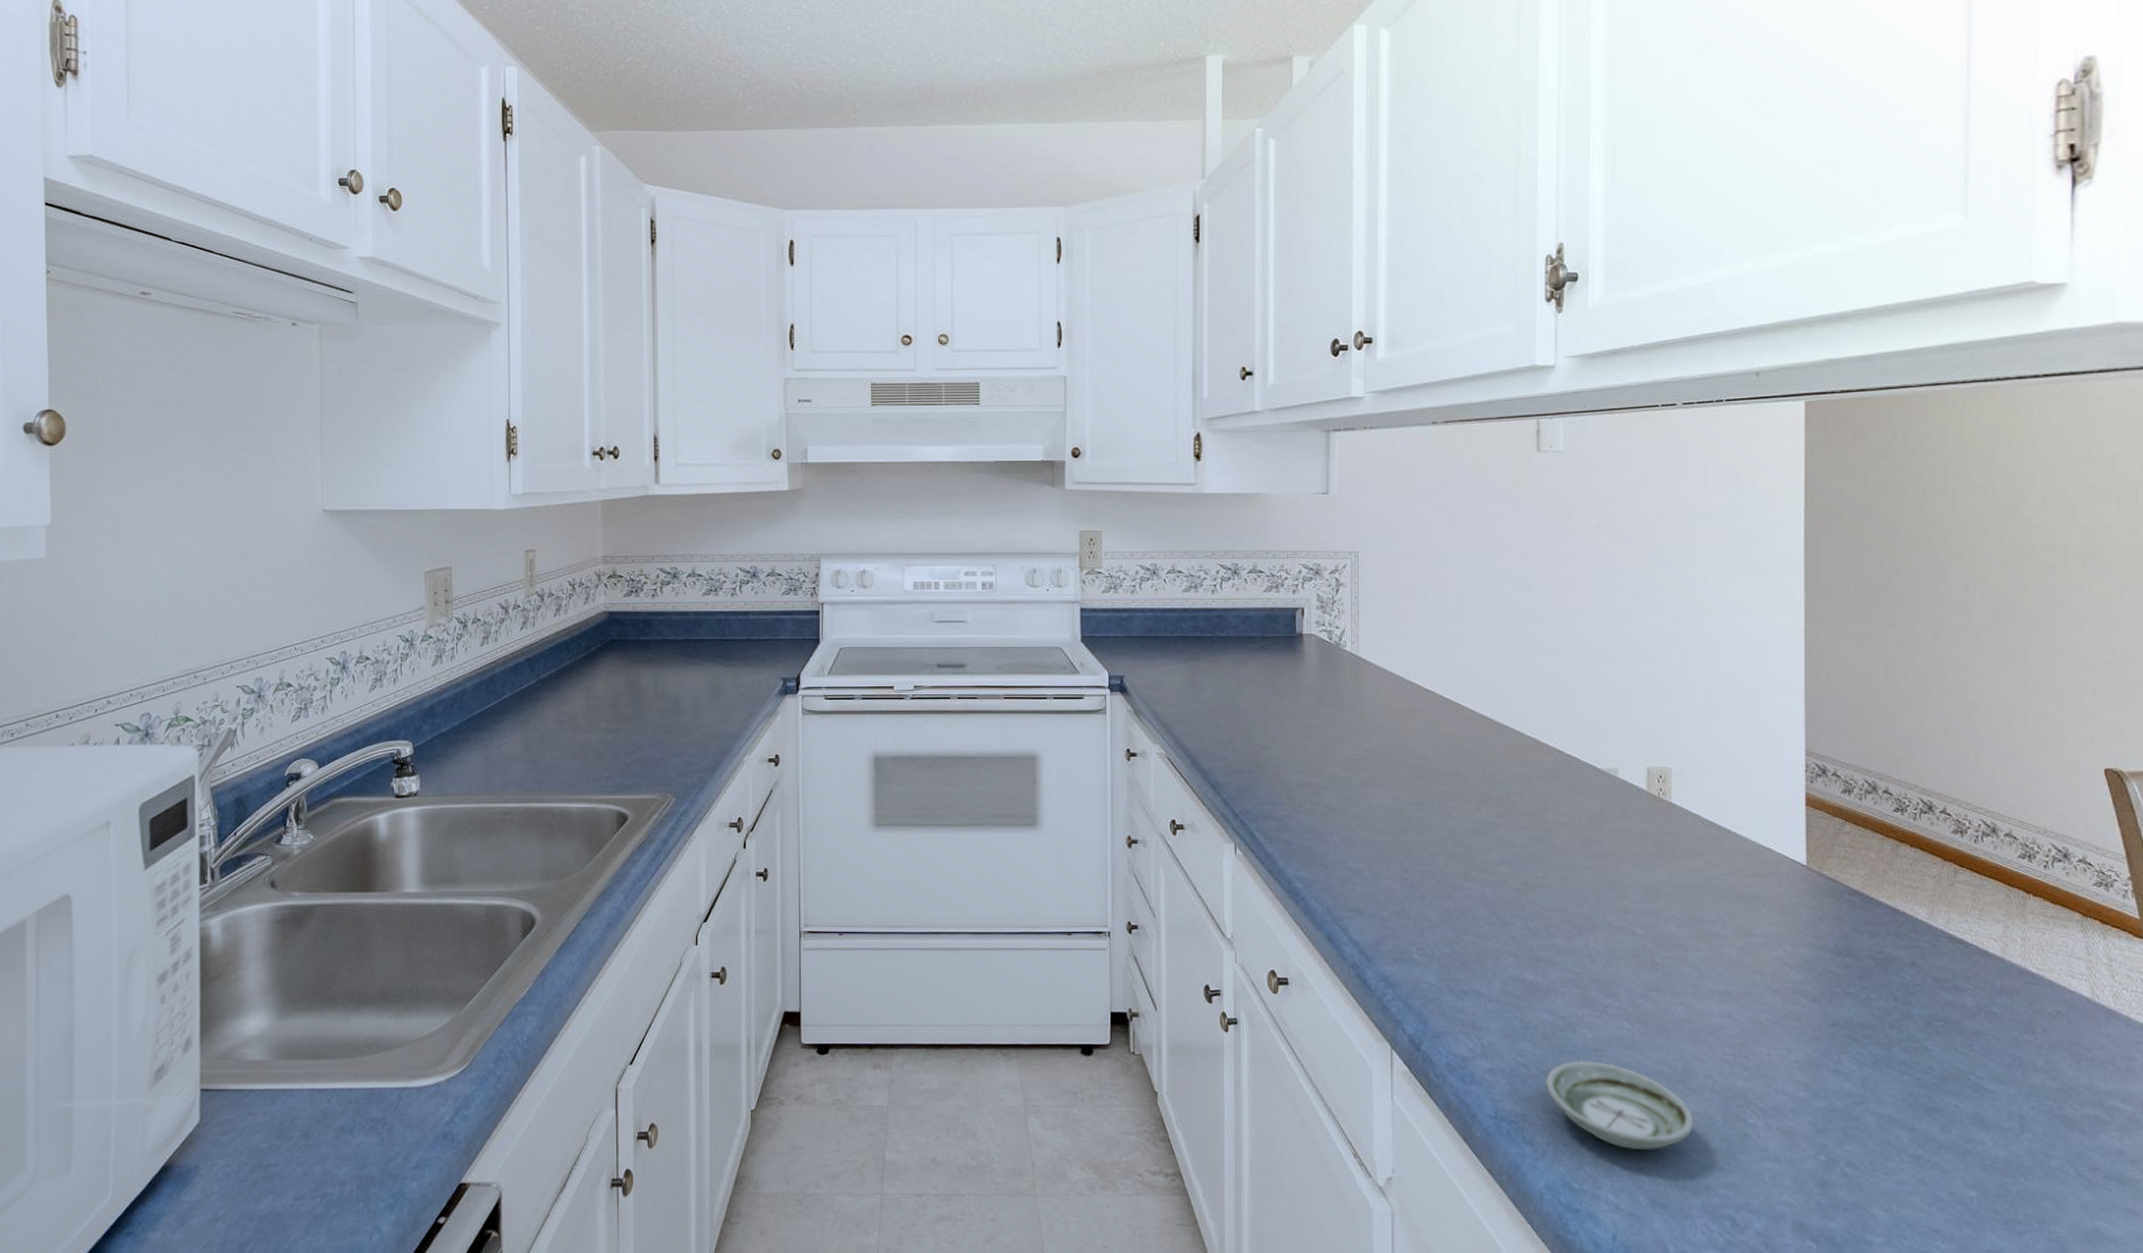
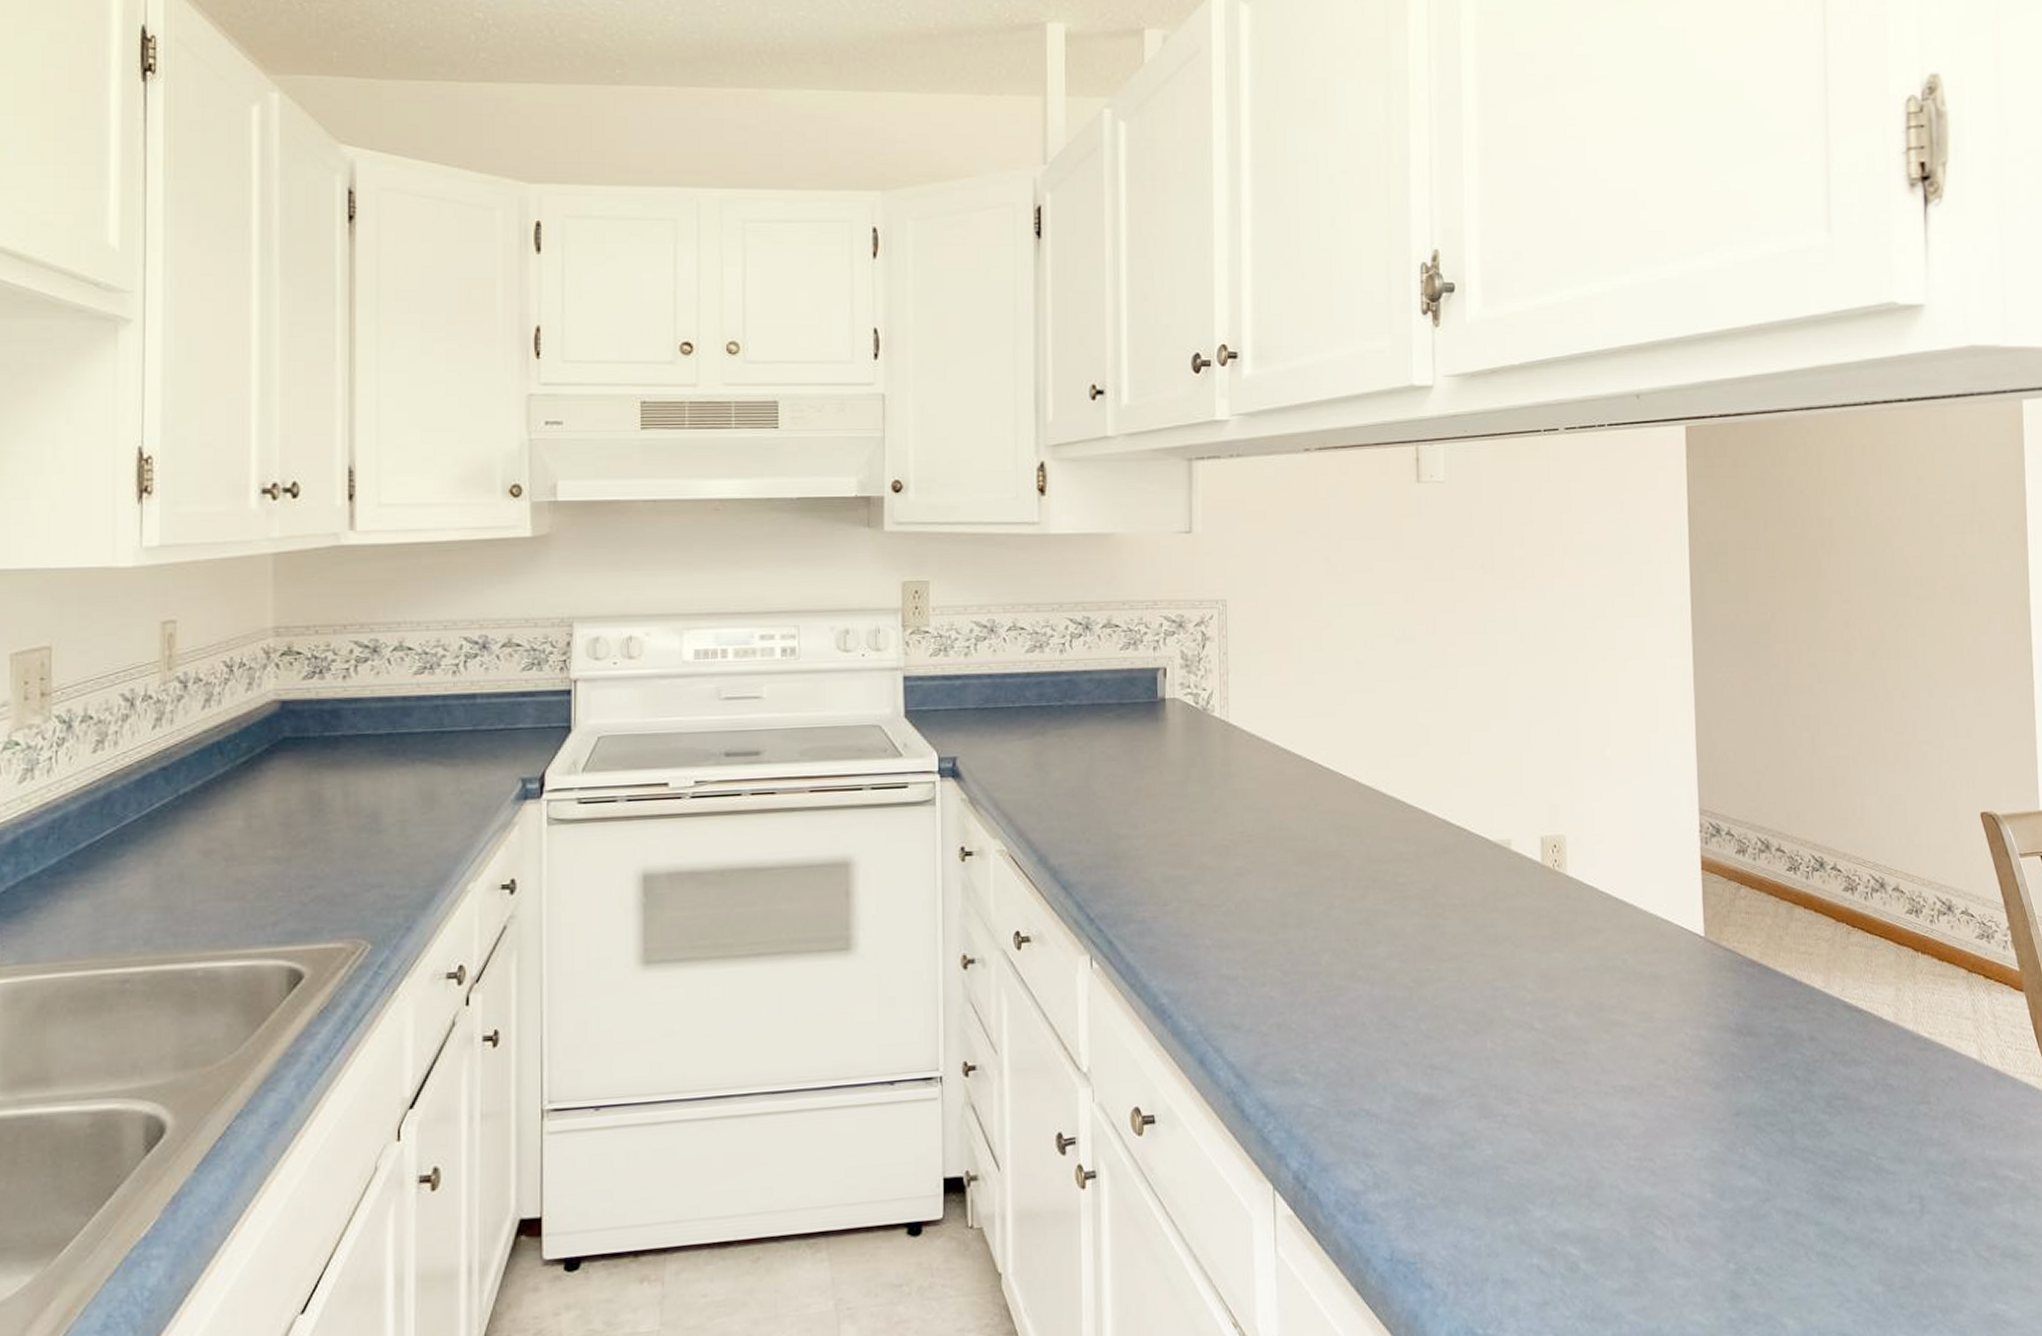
saucer: present [1546,1060,1694,1150] -> none [1444,1181,1601,1282]

